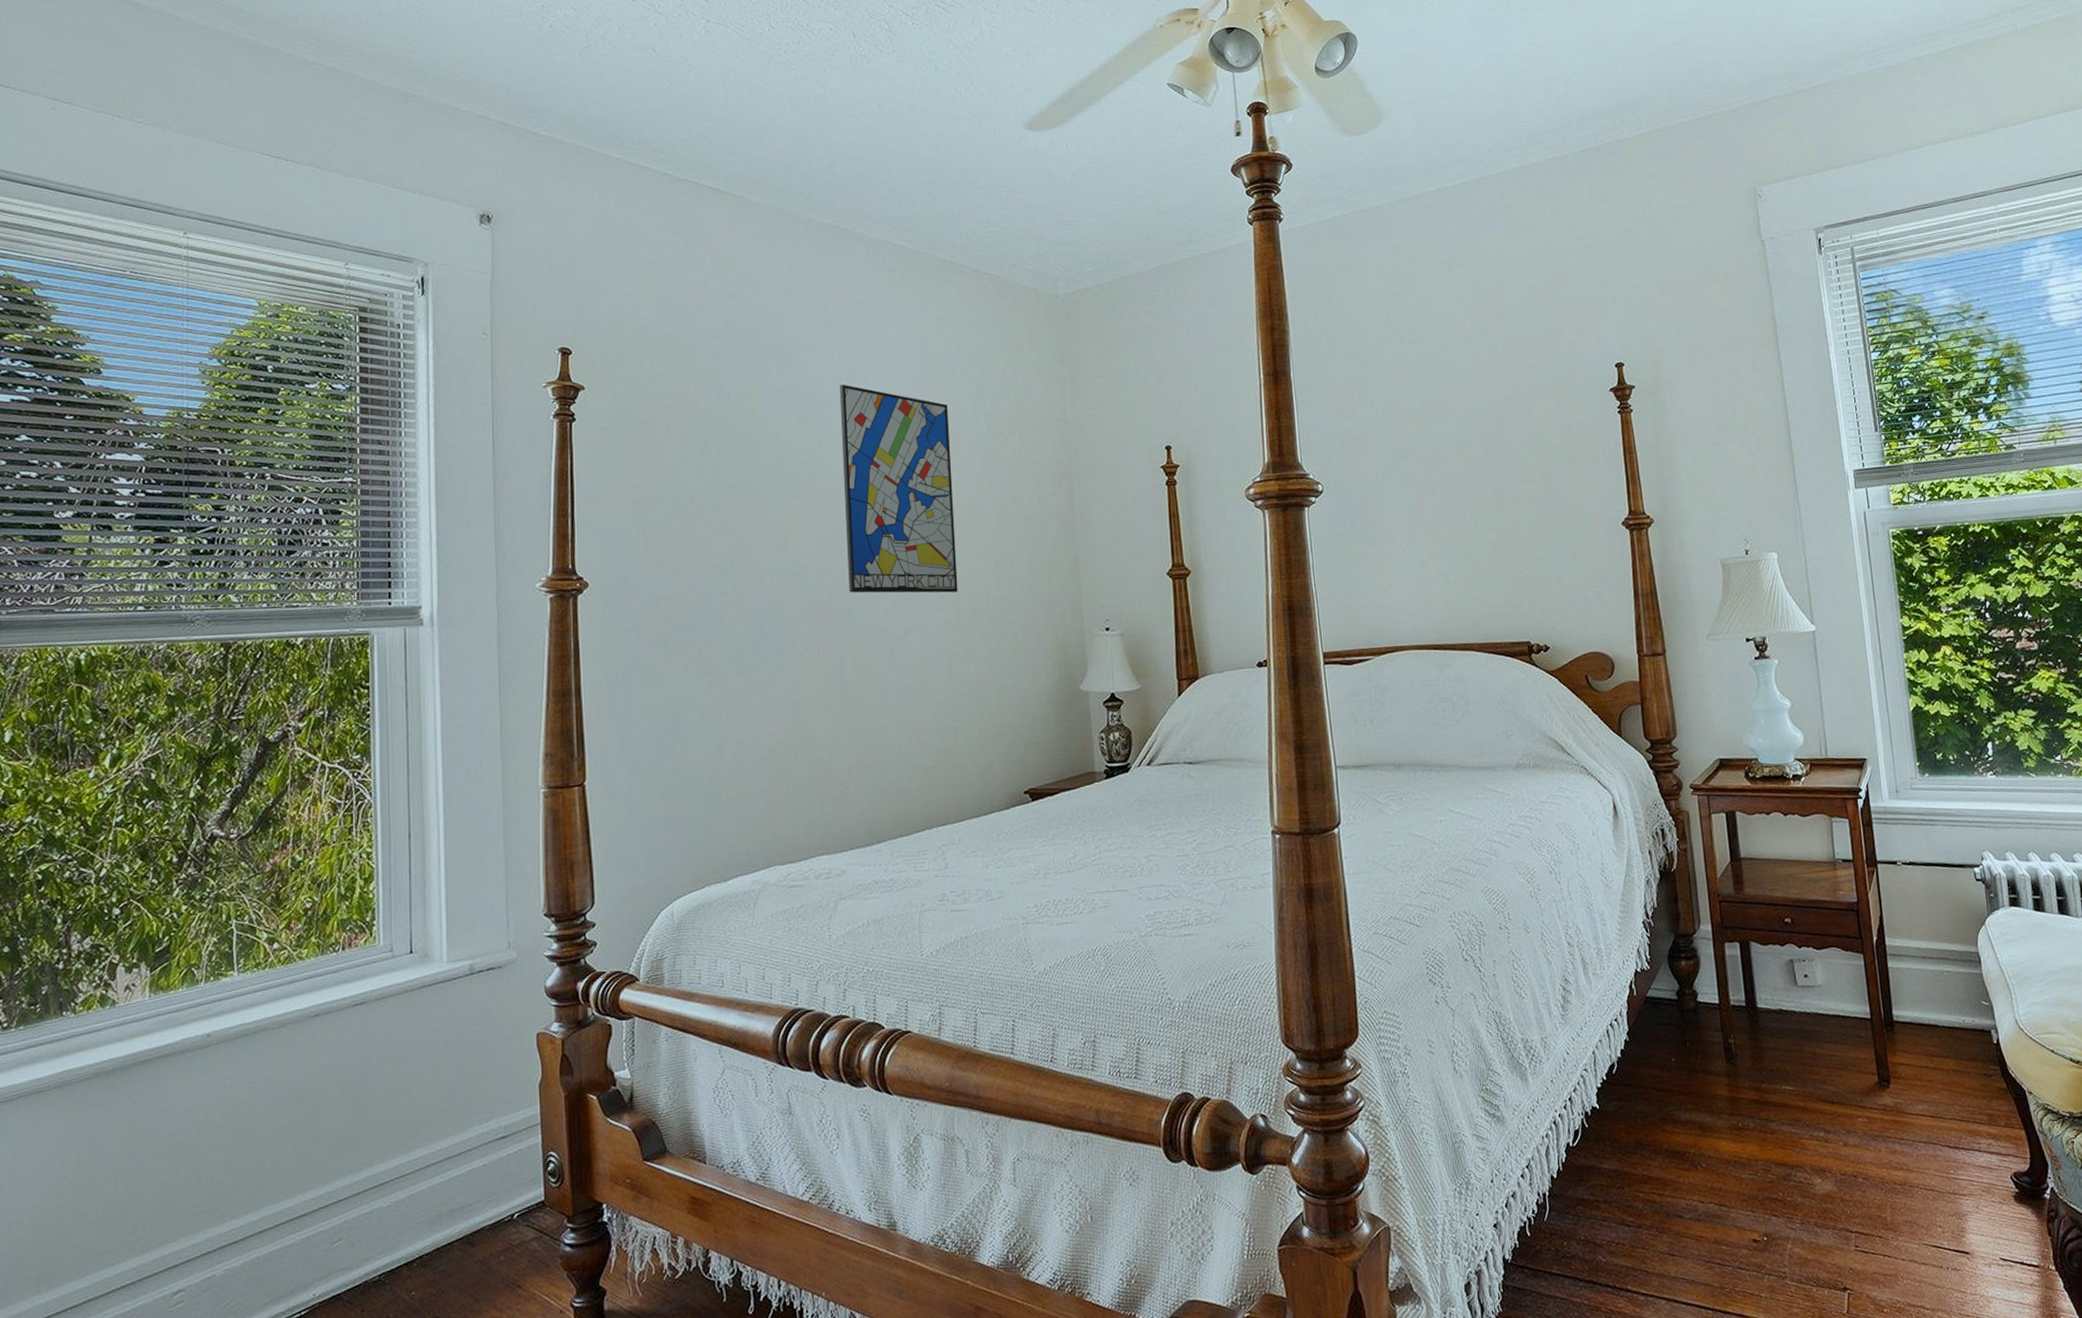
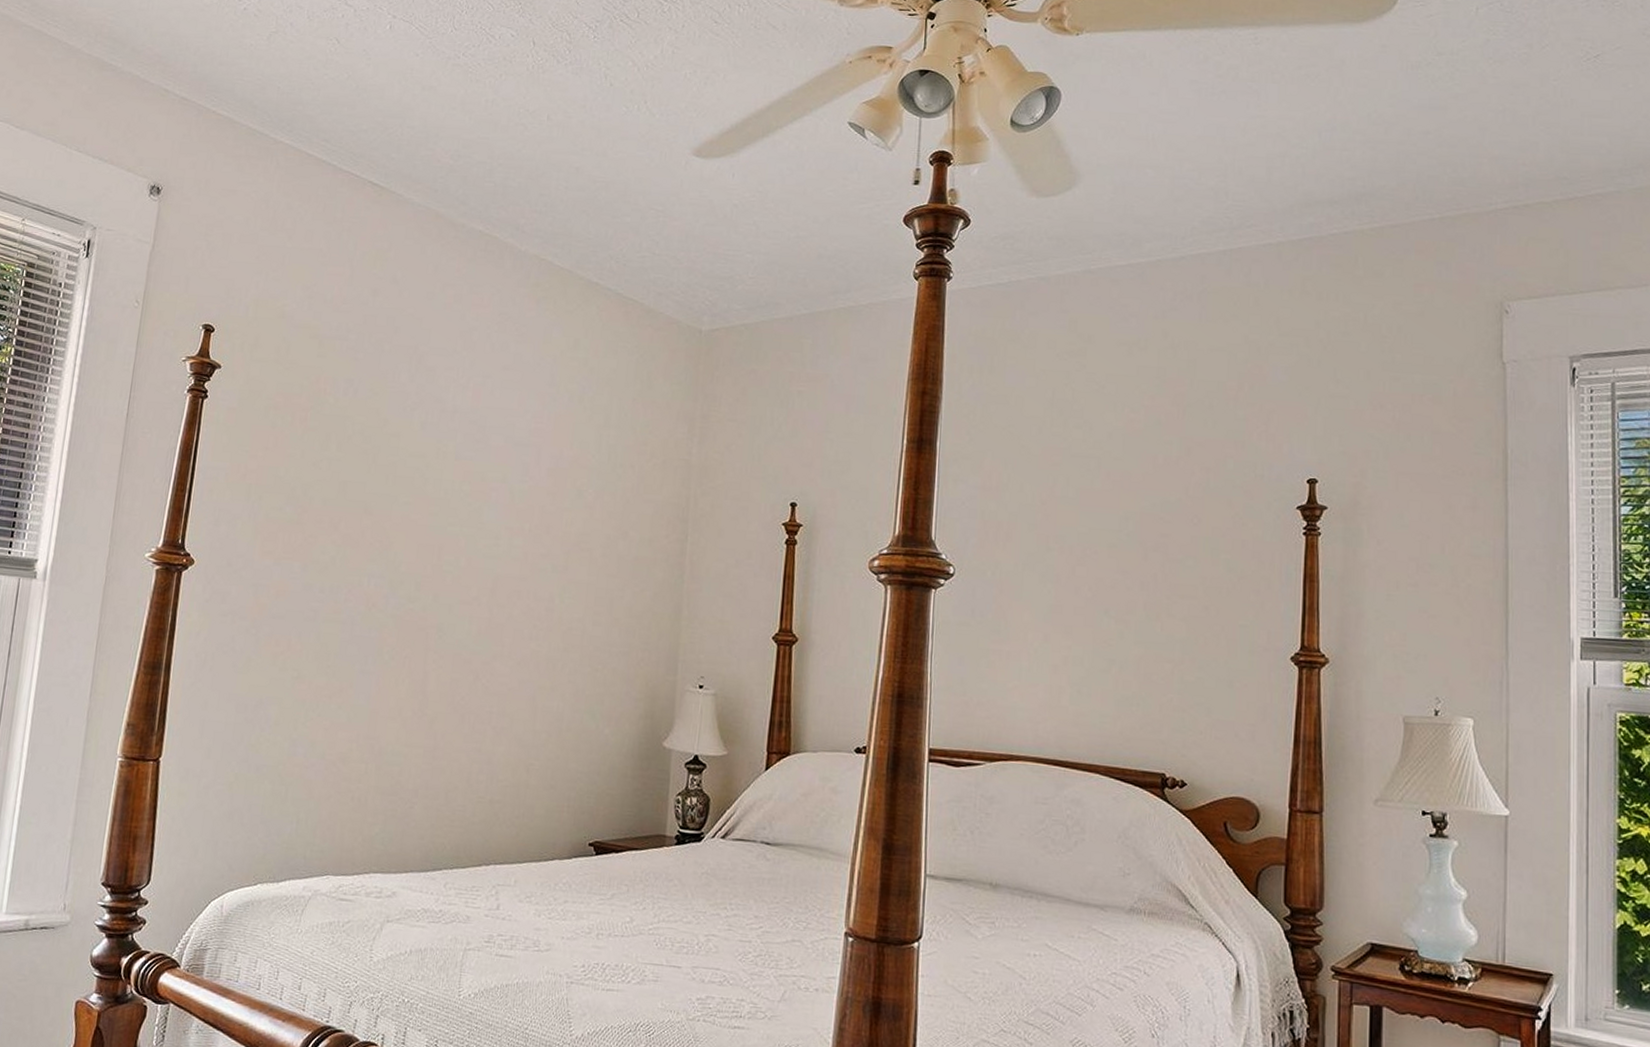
wall art: present [839,384,958,593] -> none [444,394,571,624]

